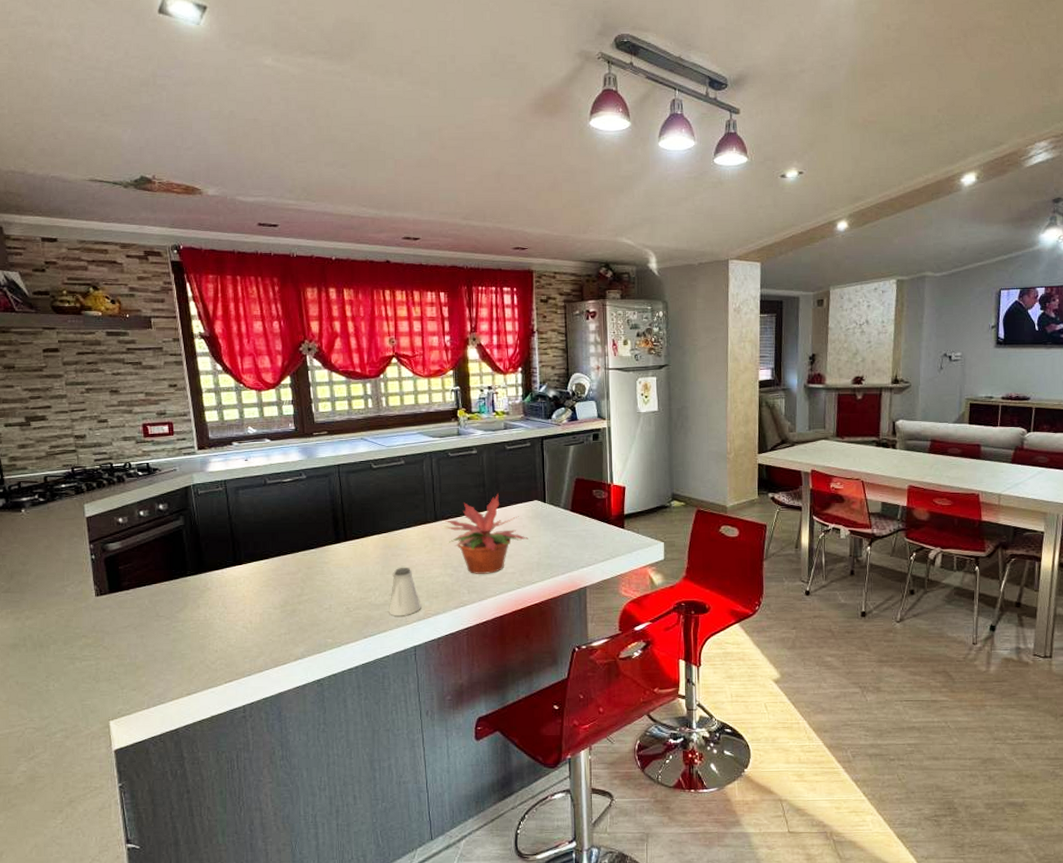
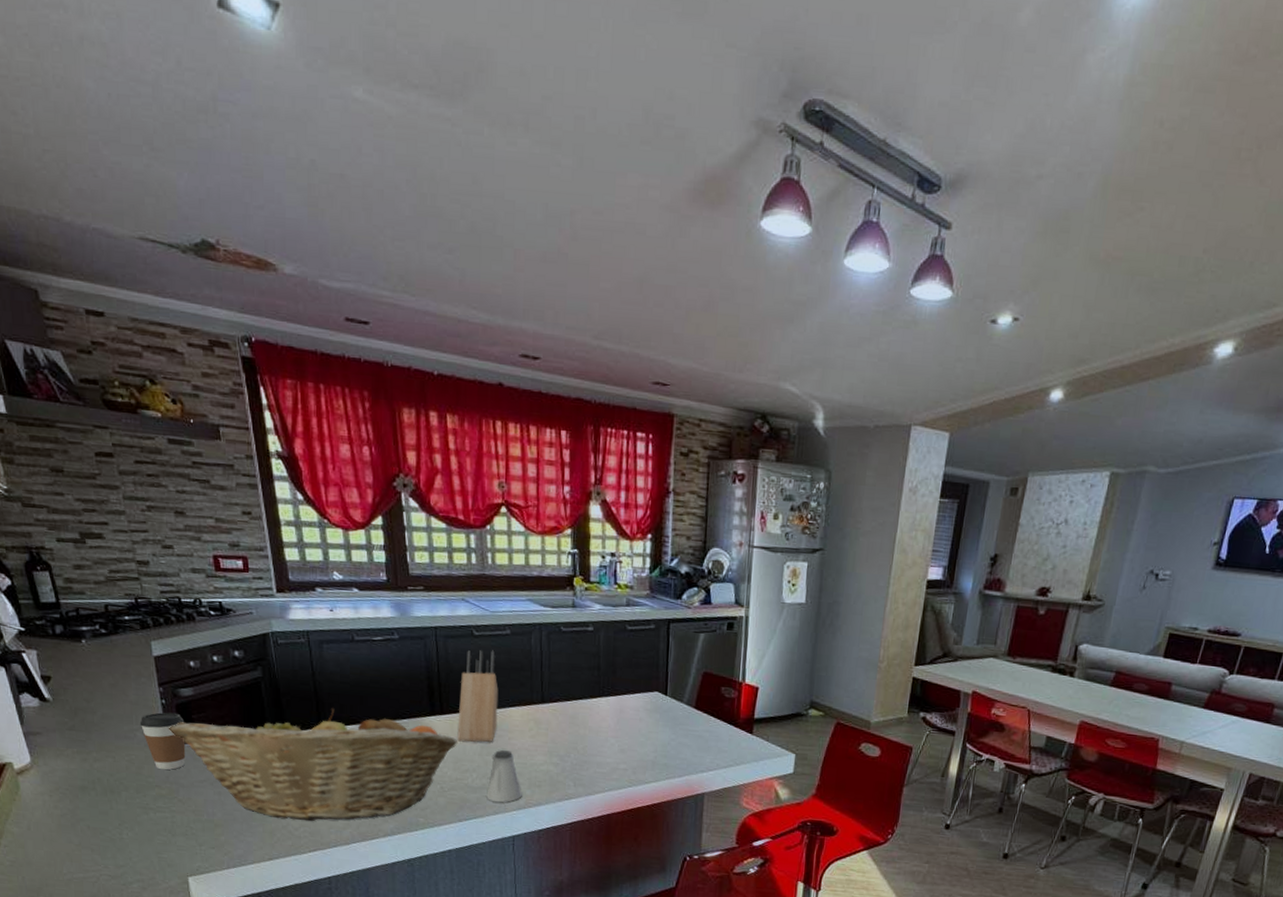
coffee cup: none [70,566,112,621] -> present [139,712,186,770]
fruit basket: none [96,546,362,655] -> present [168,708,458,822]
knife block: none [360,479,396,564] -> present [457,650,499,743]
potted plant: present [444,493,528,574] -> none [552,679,645,768]

